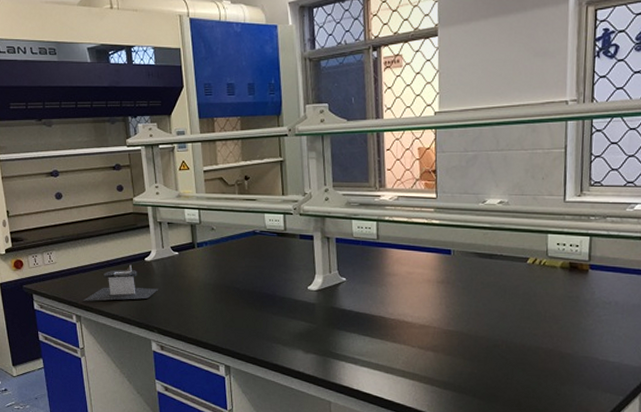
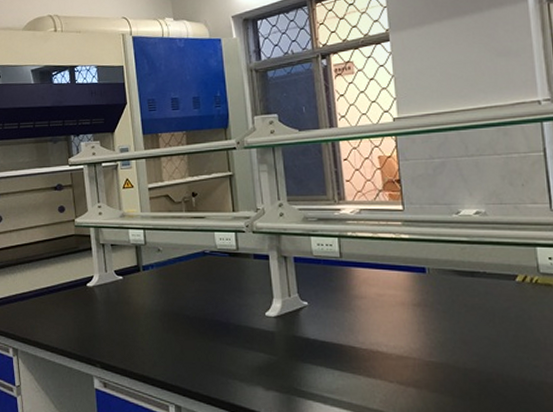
architectural model: present [83,264,159,301] -> none [21,291,102,332]

